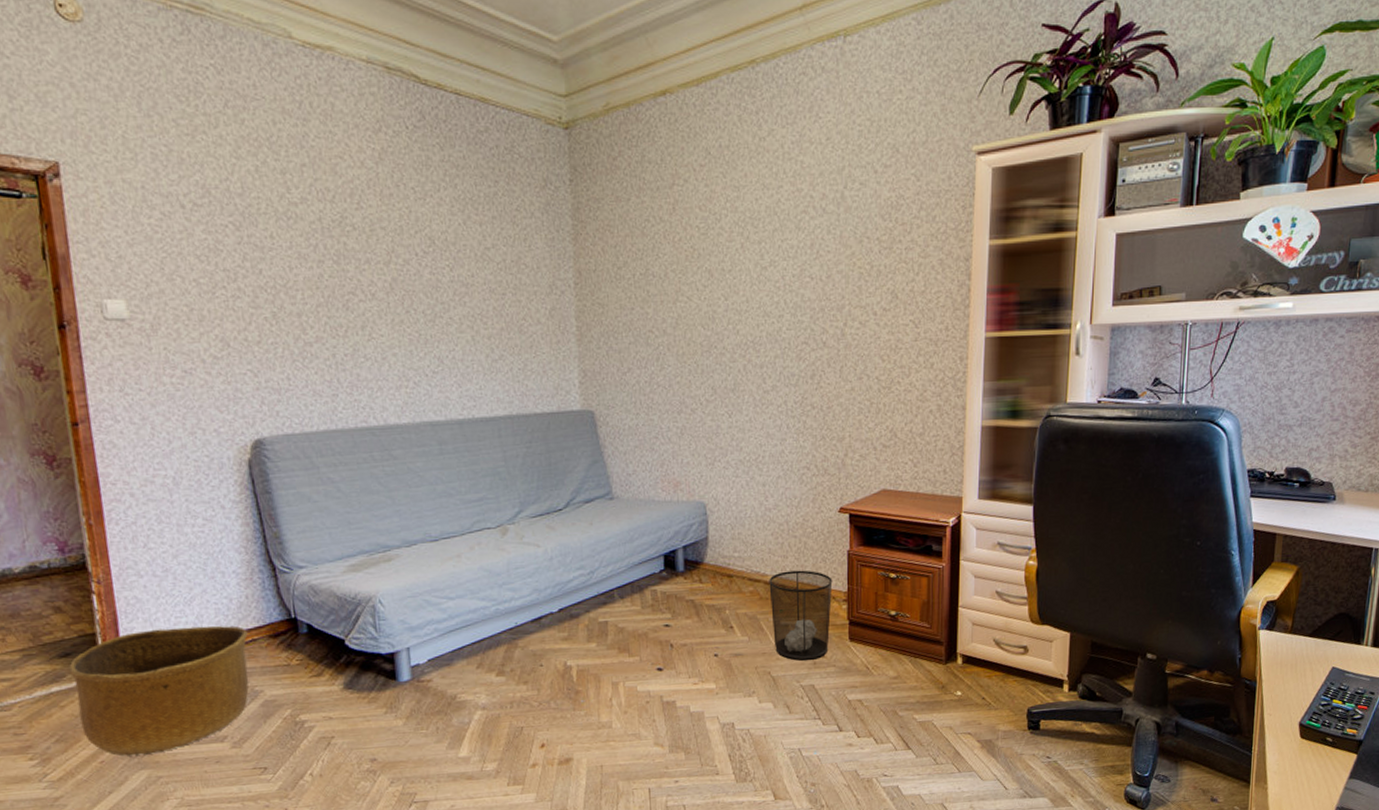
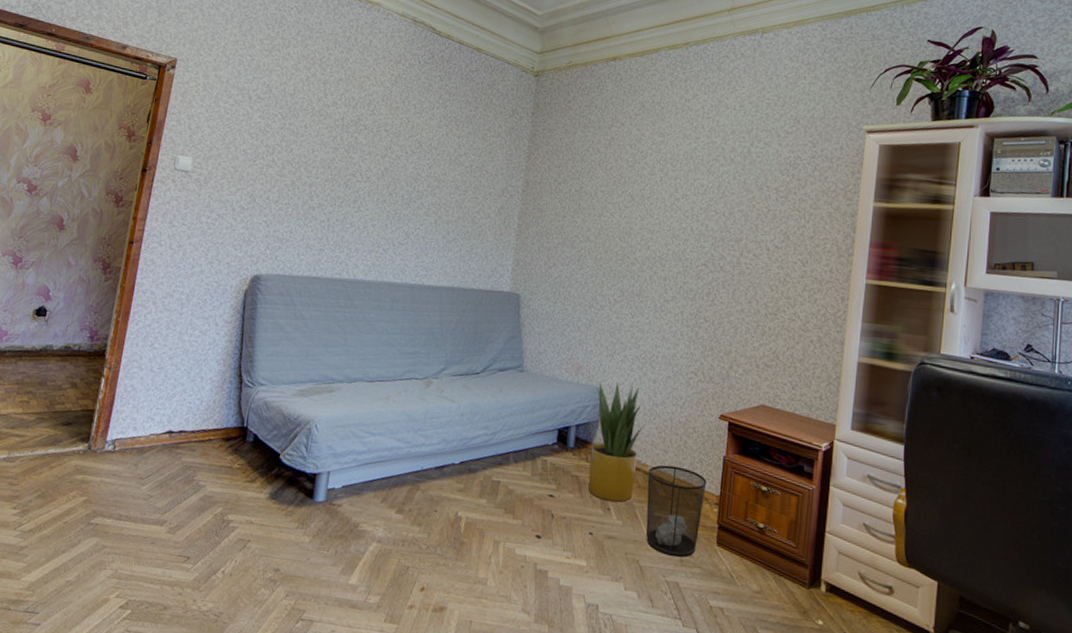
basket: present [69,625,249,756] -> none [60,415,207,524]
planter: none [701,490,760,620] -> present [588,382,646,503]

